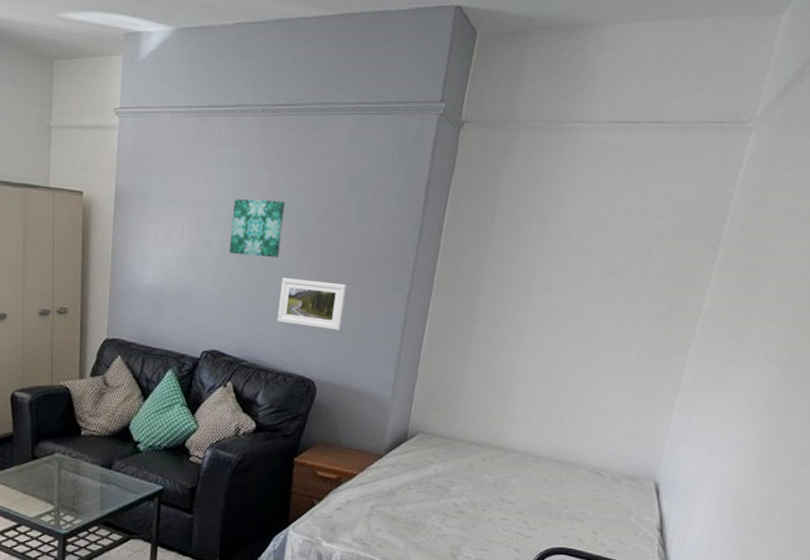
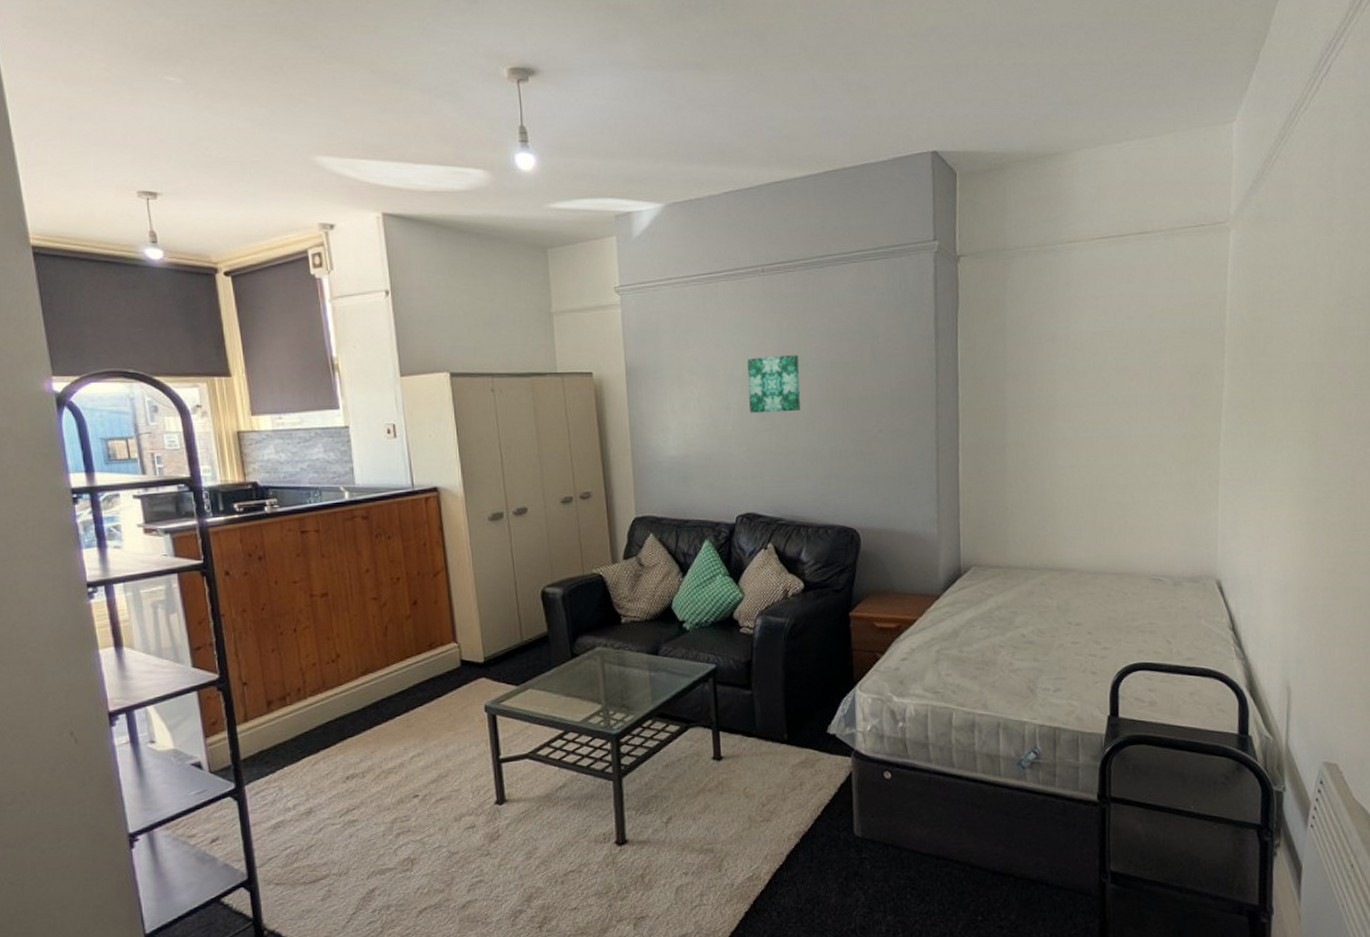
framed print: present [277,277,347,330] -> none [807,427,875,475]

